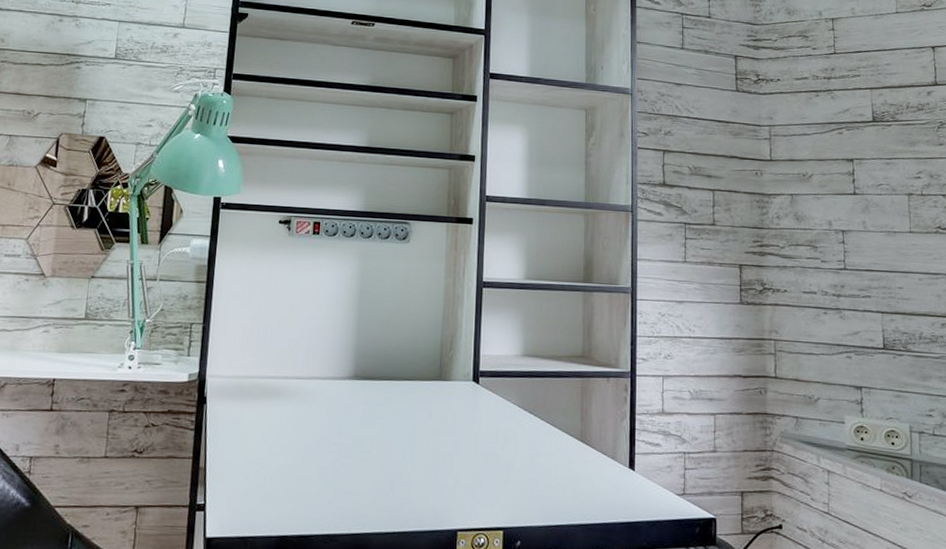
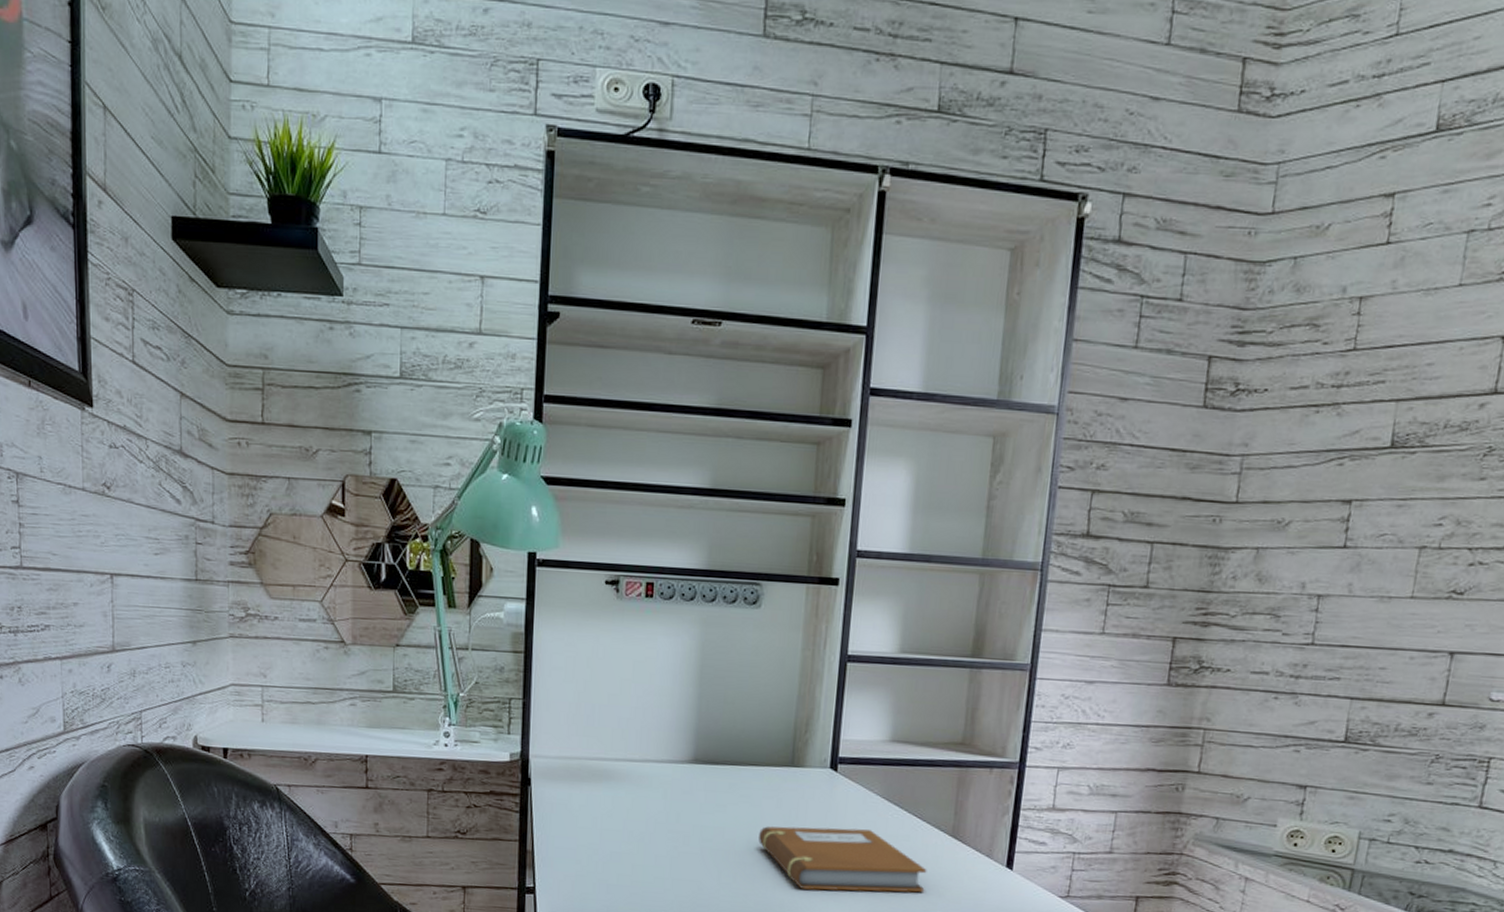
notebook: none [412,436,562,497] -> present [758,826,927,893]

